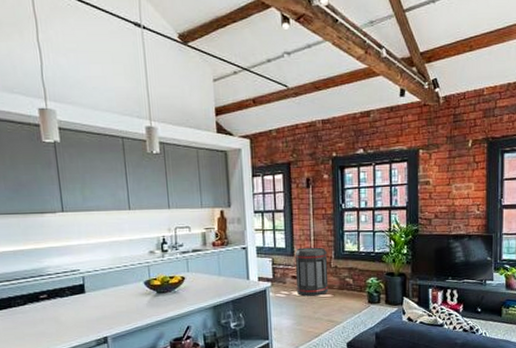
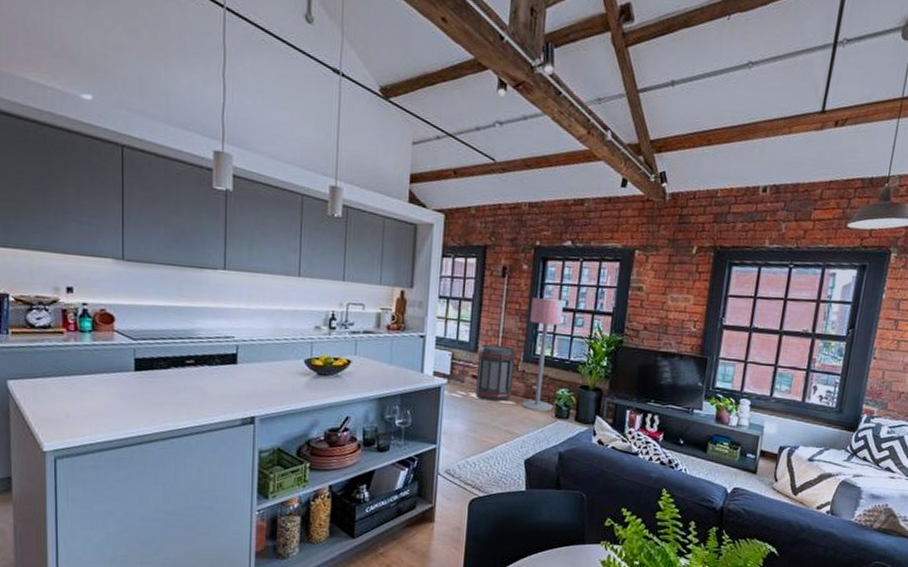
floor lamp: none [336,201,365,300] -> present [521,297,563,412]

